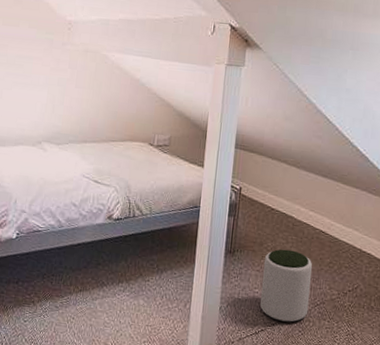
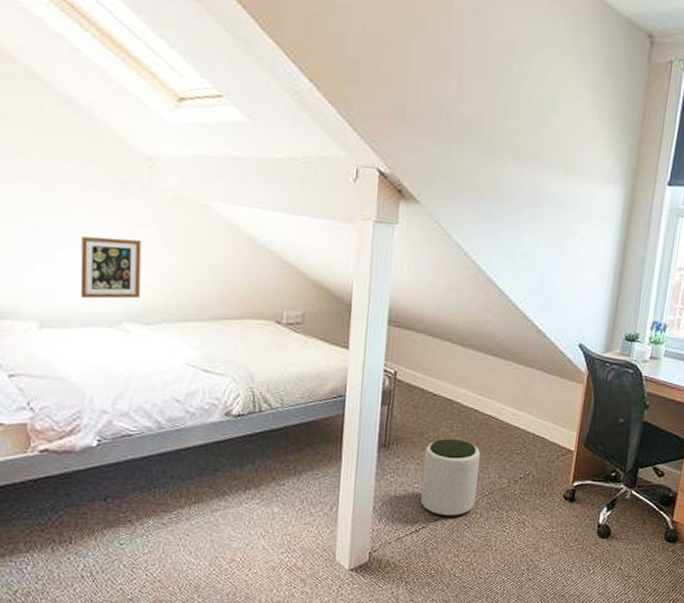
picture frame: none [16,79,60,125] -> present [80,236,142,299]

